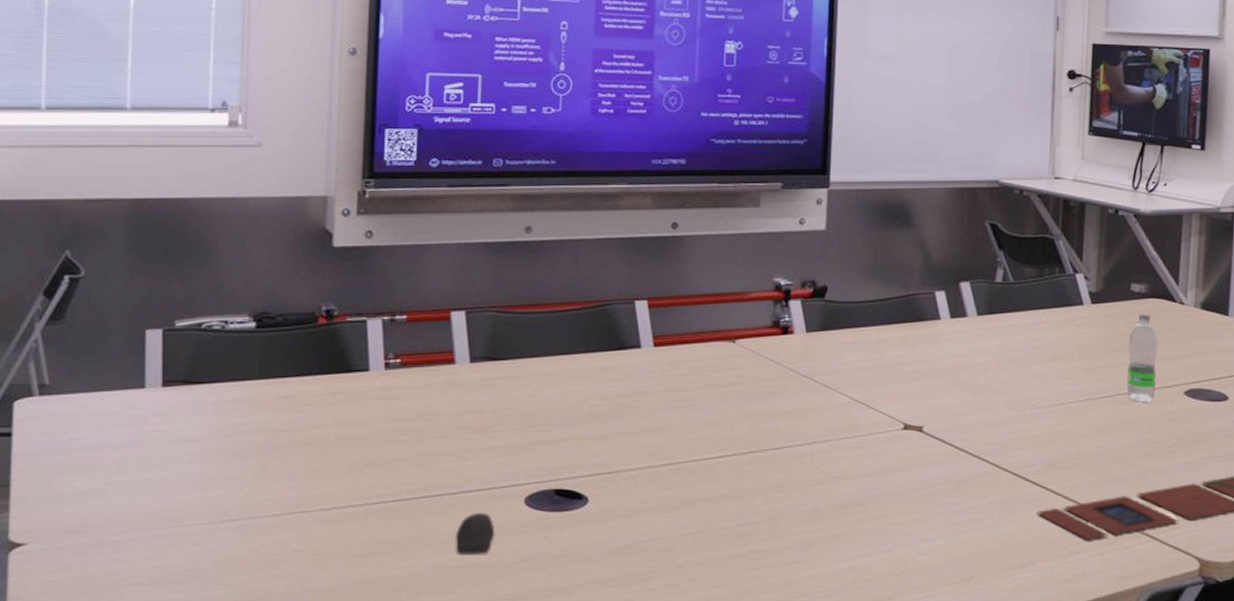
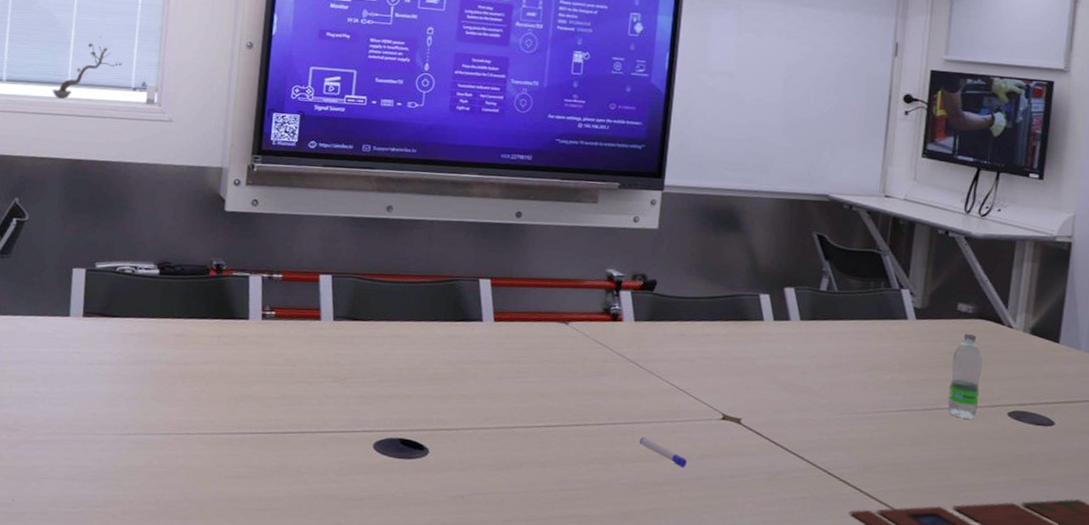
plant: none [107,49,195,127] -> present [52,36,122,99]
computer mouse: present [456,513,494,554] -> none [313,451,346,488]
marker pen: none [818,457,869,486] -> present [639,436,687,468]

